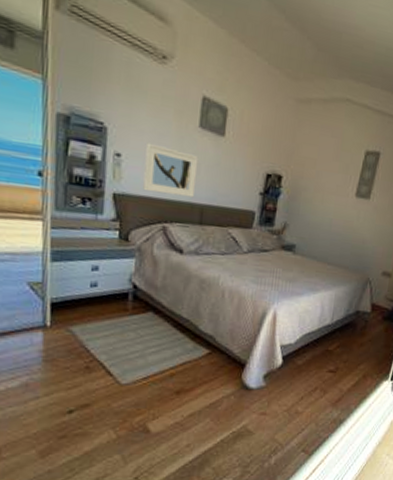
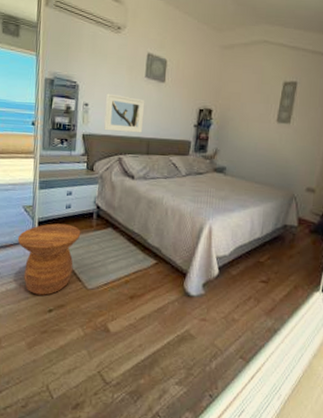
side table: none [20,305,112,394] -> present [17,223,81,295]

